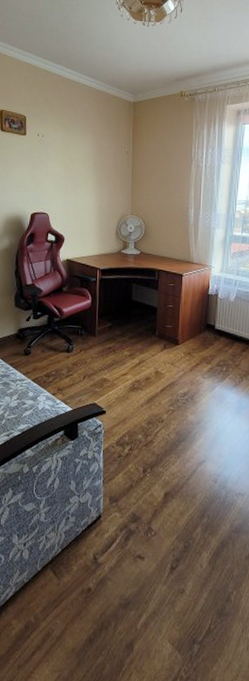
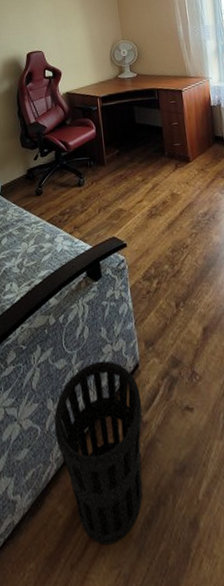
wastebasket: none [17,509,99,654] -> present [54,360,143,545]

